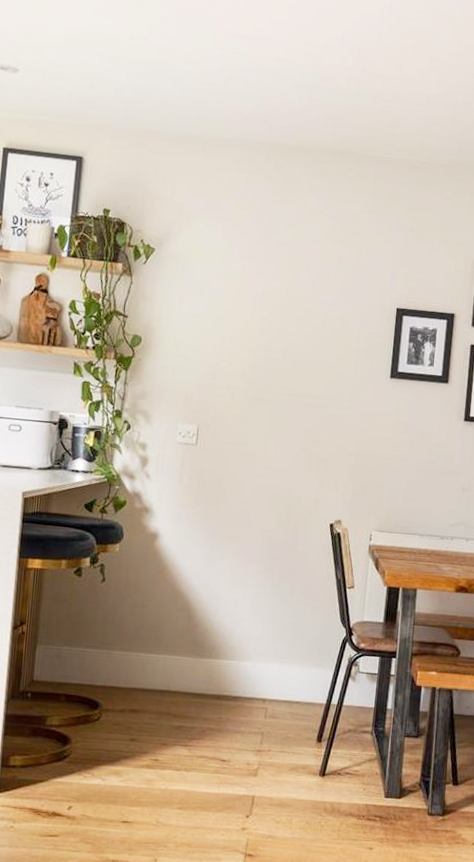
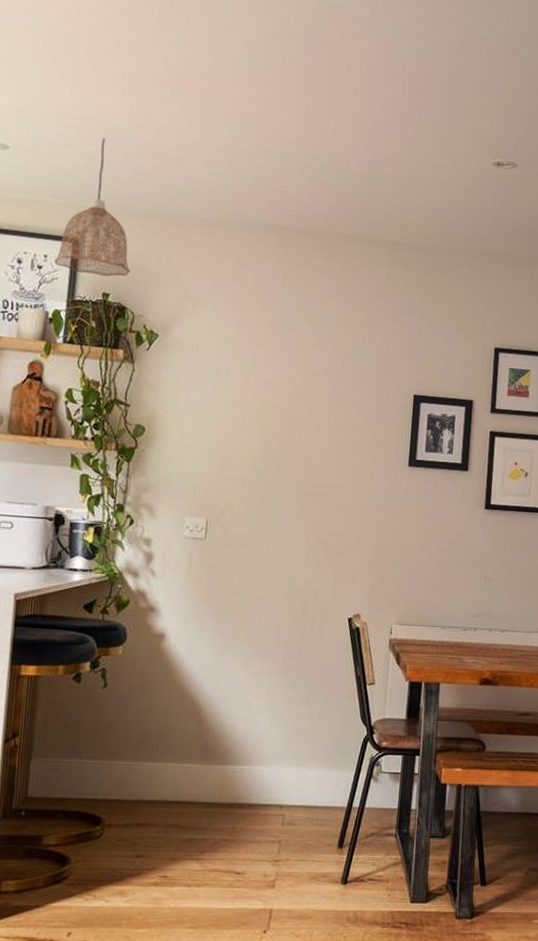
pendant lamp: none [60,59,130,193] -> present [55,138,131,277]

